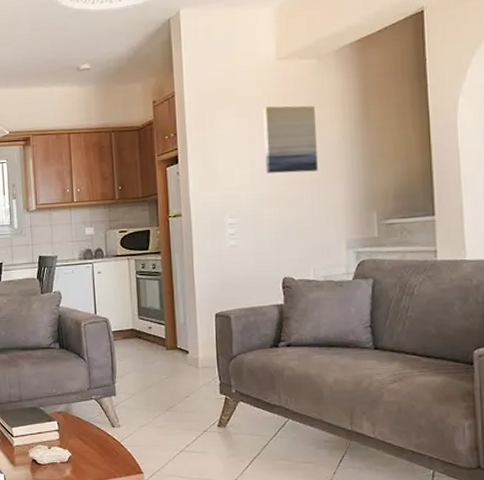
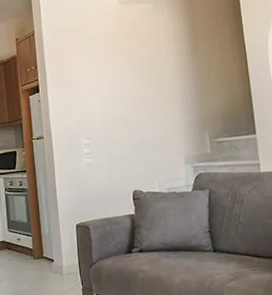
wall art: present [263,105,318,174] -> none [109,42,158,100]

